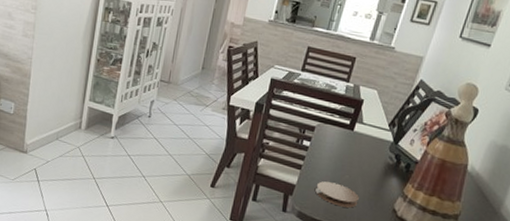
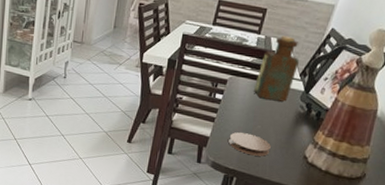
bottle: none [342,85,388,152] -> present [254,35,299,102]

